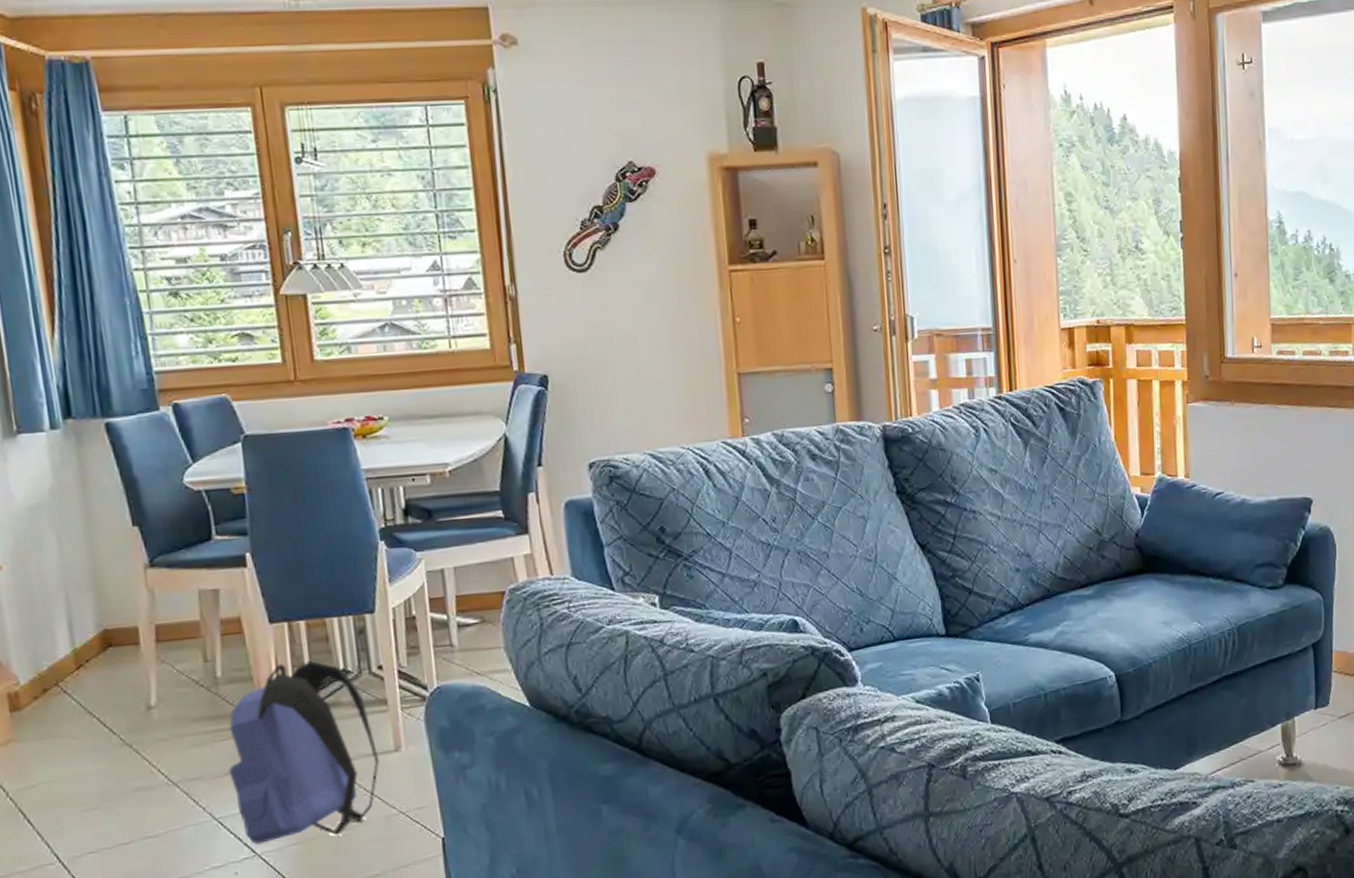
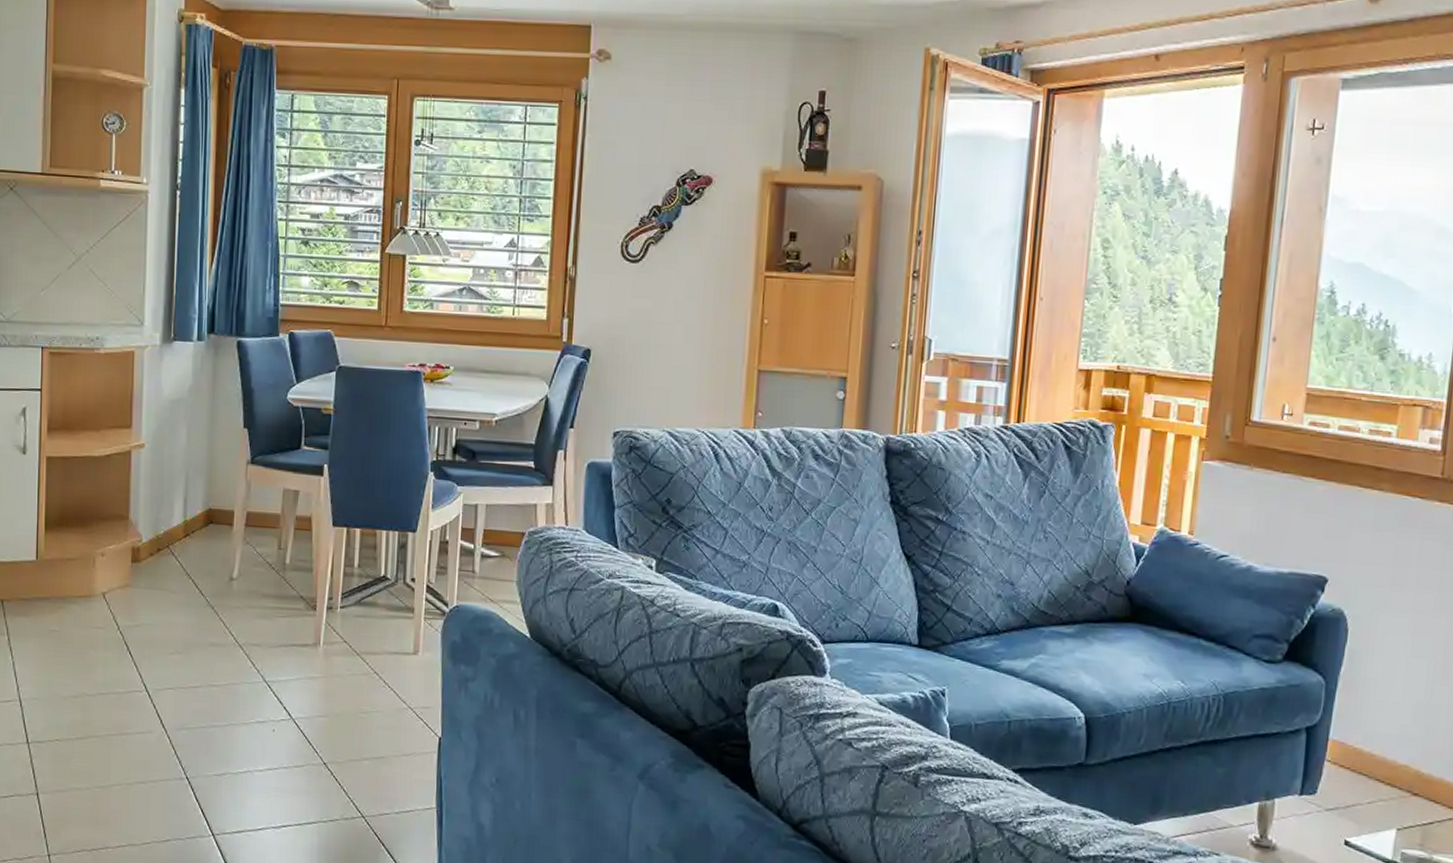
backpack: present [228,661,380,844] -> none [282,561,400,716]

